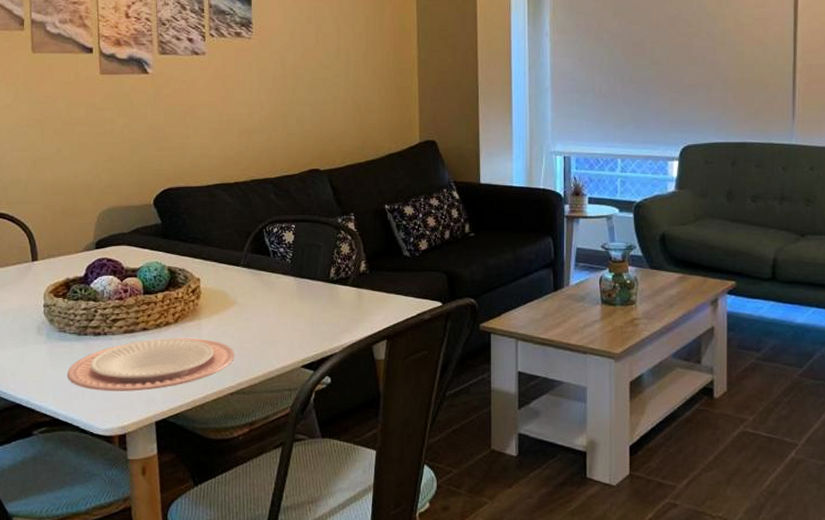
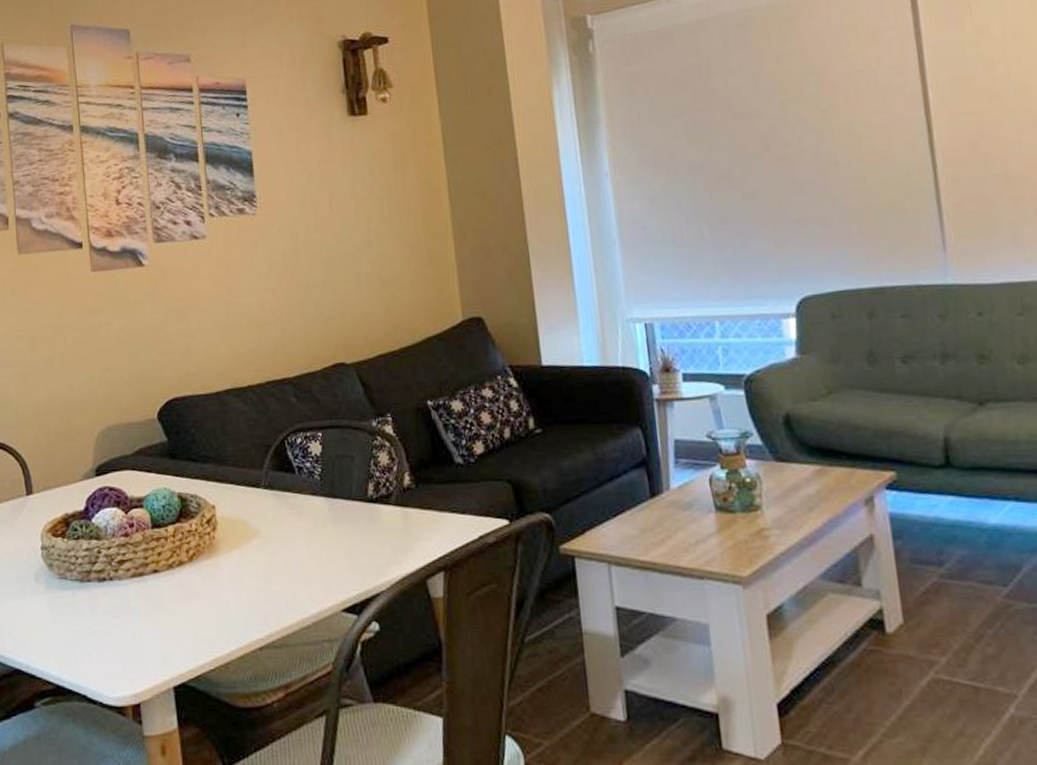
plate: present [67,338,235,391] -> none [70,580,262,650]

